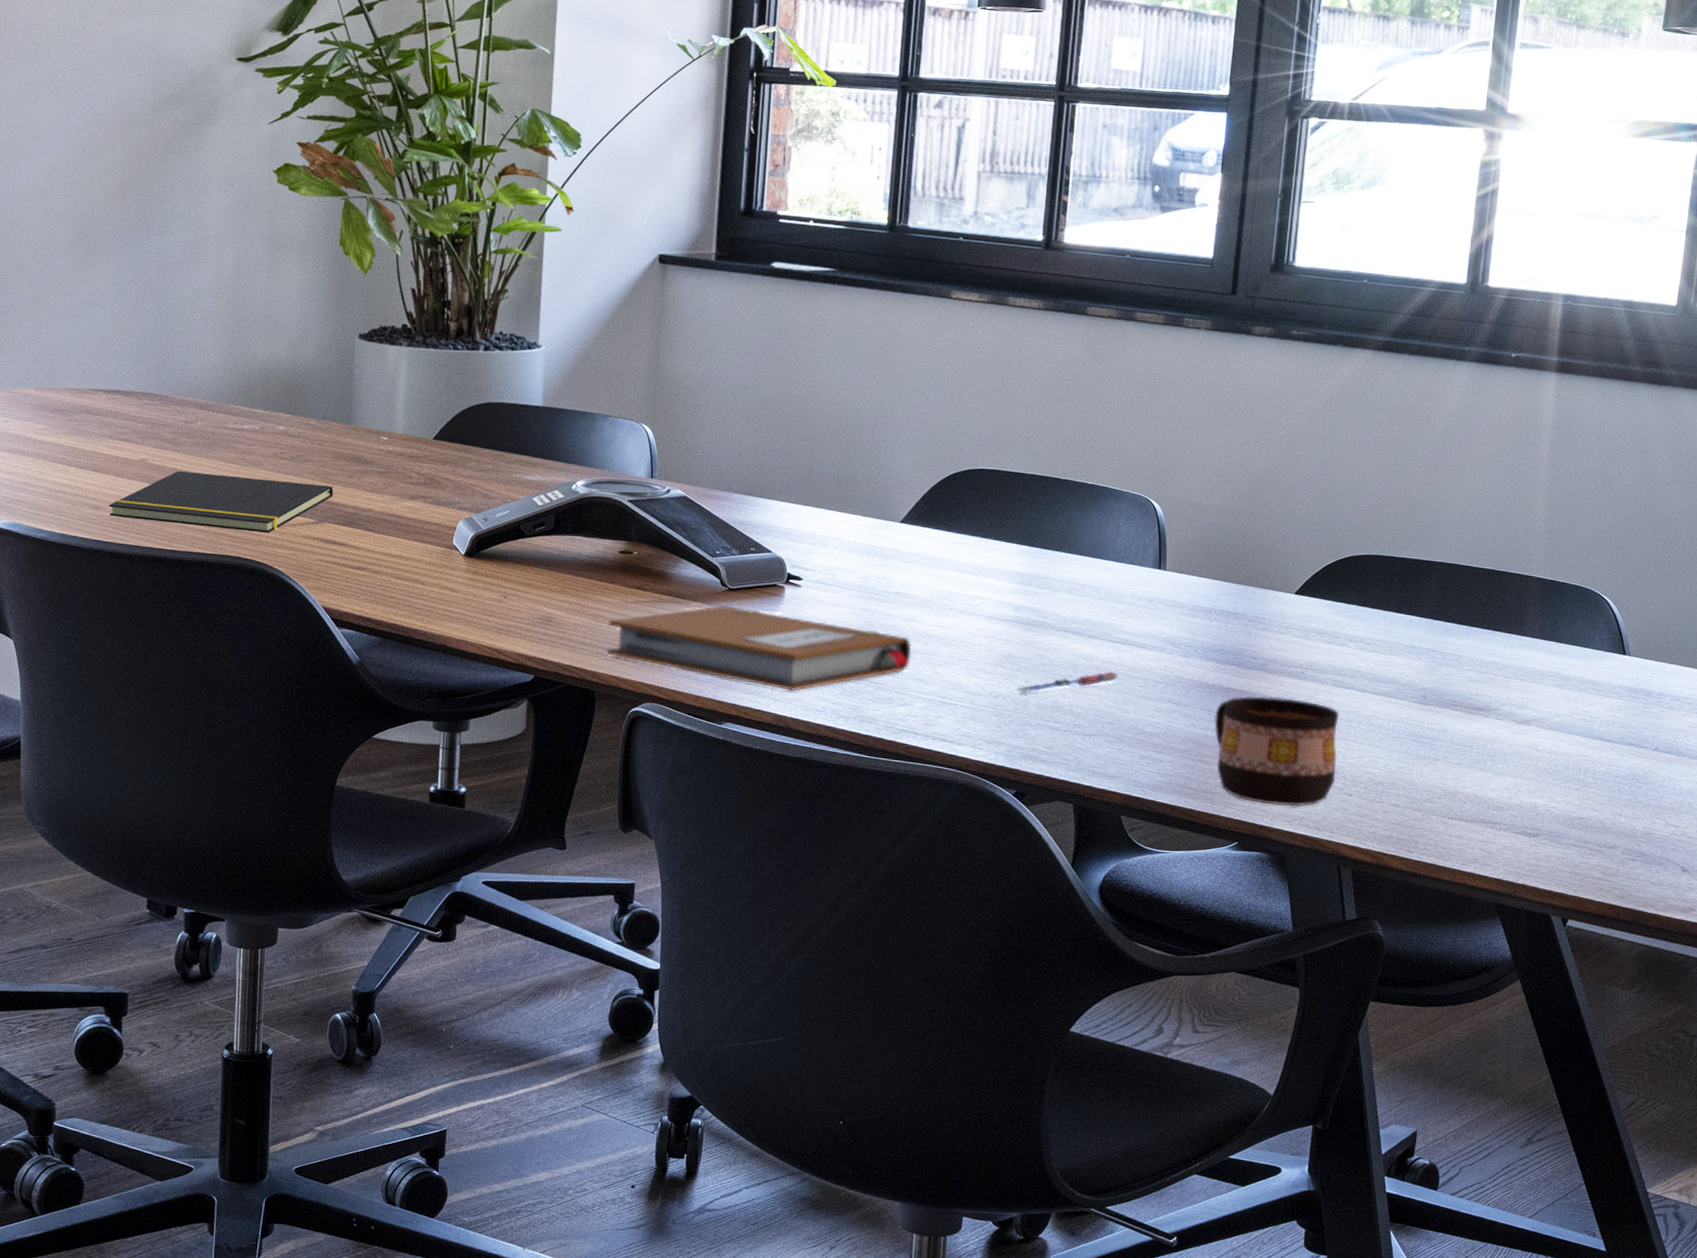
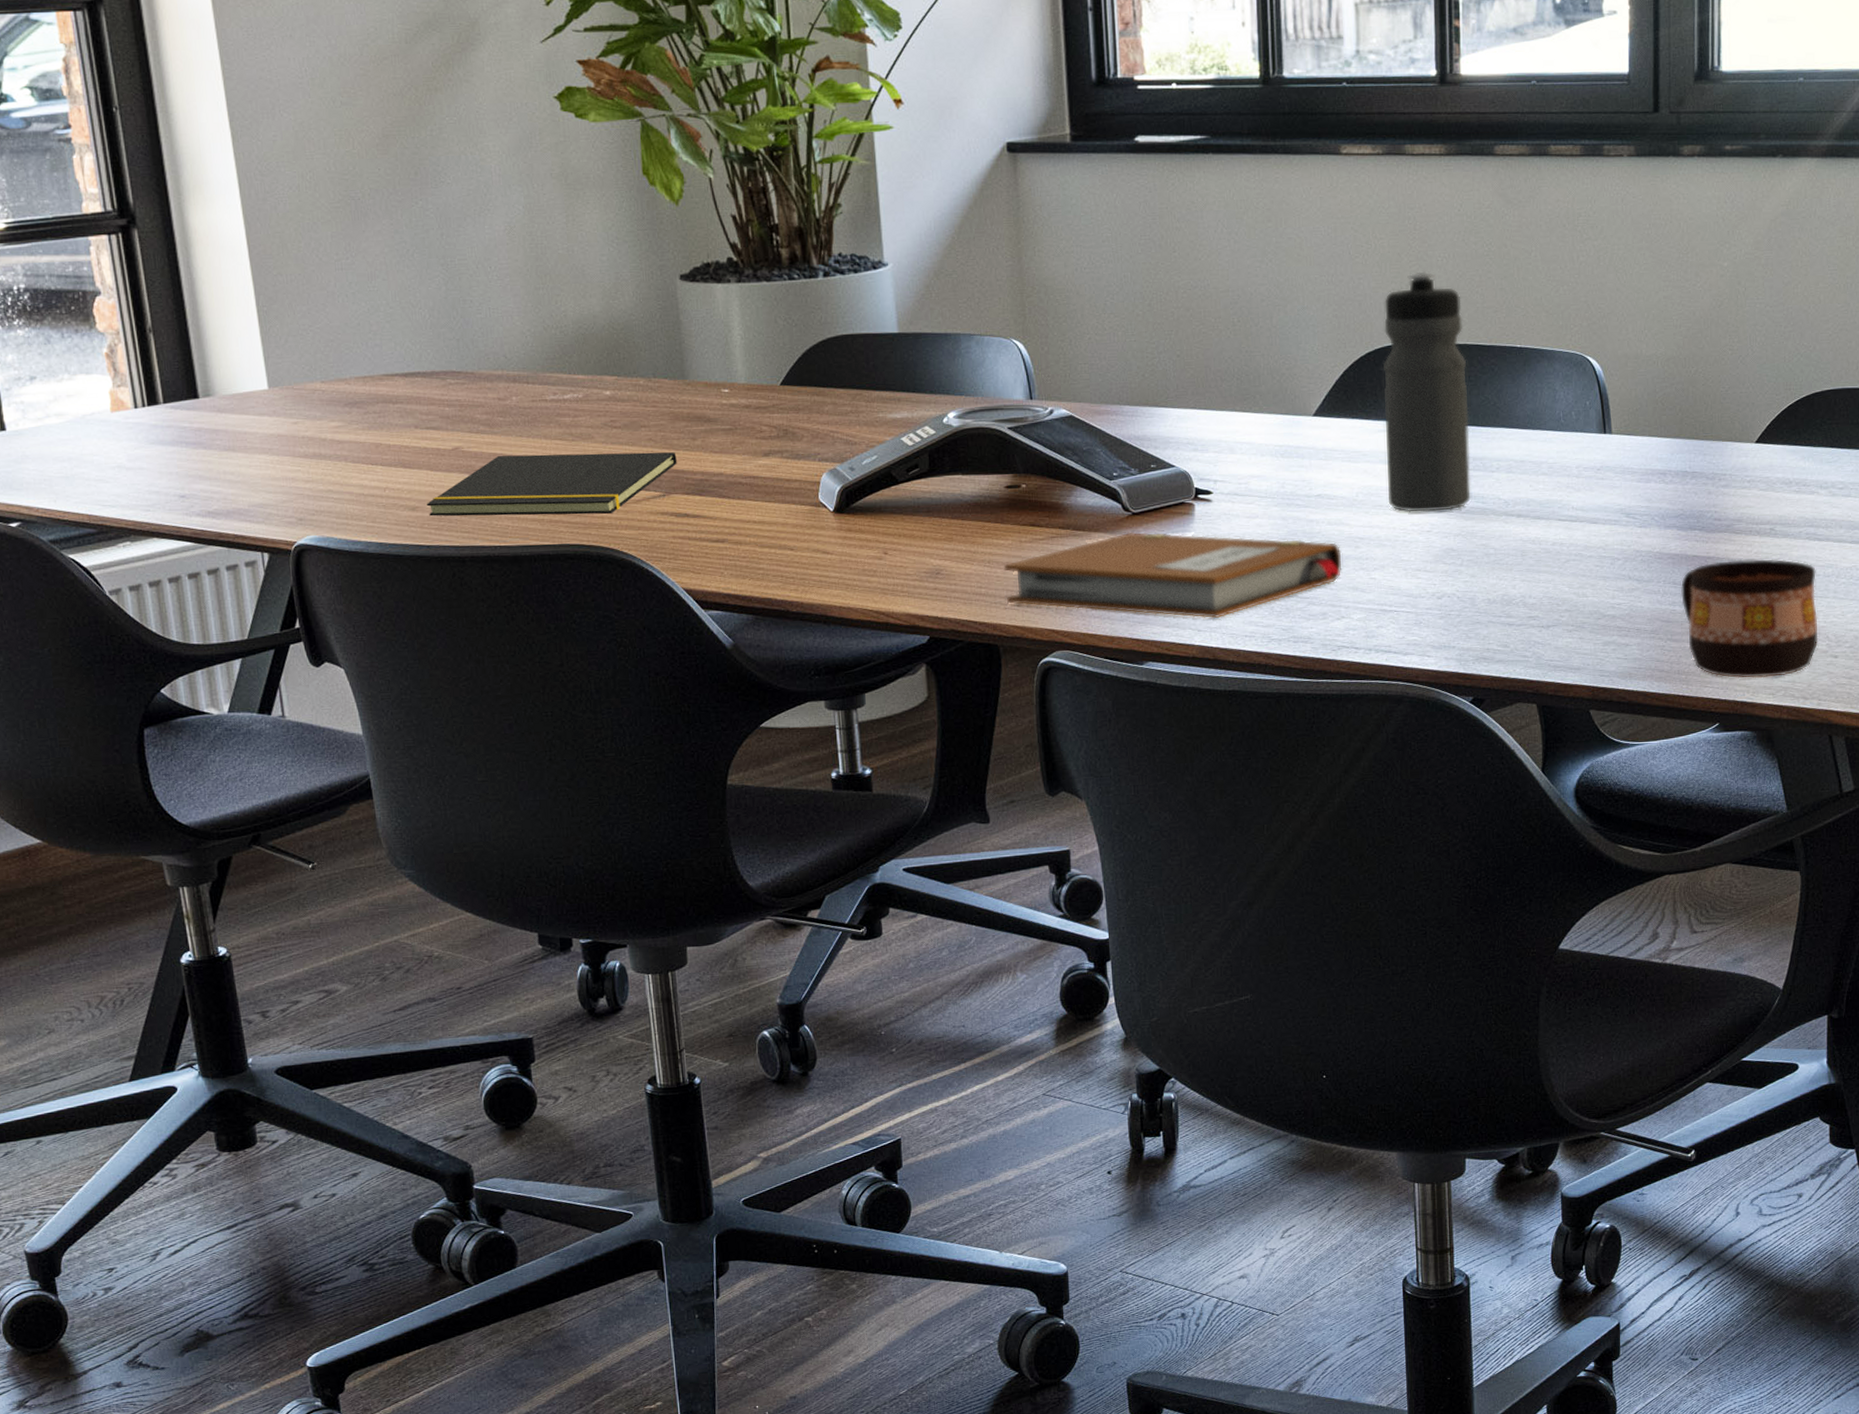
water bottle: none [959,408,1043,621] -> present [1382,271,1471,512]
pen: present [1015,670,1119,693] -> none [1460,552,1572,589]

